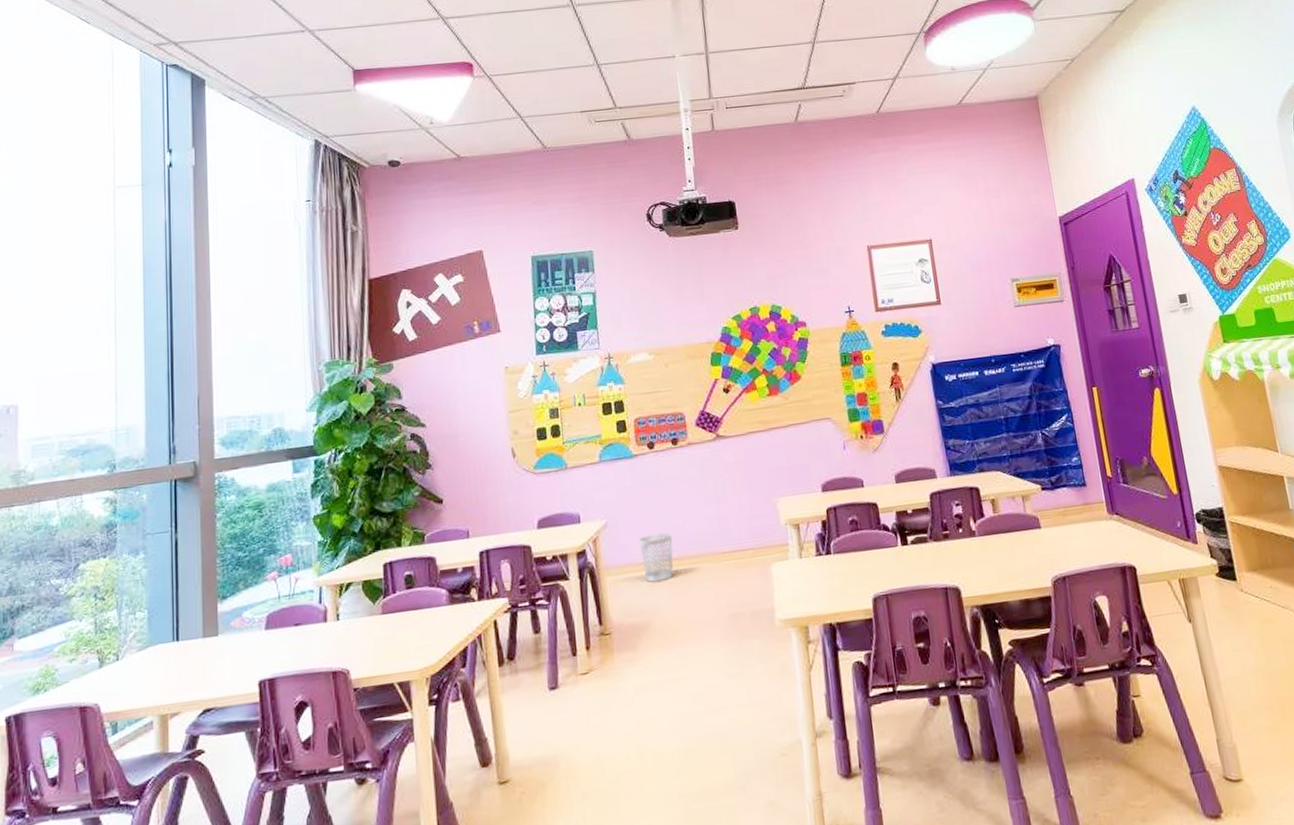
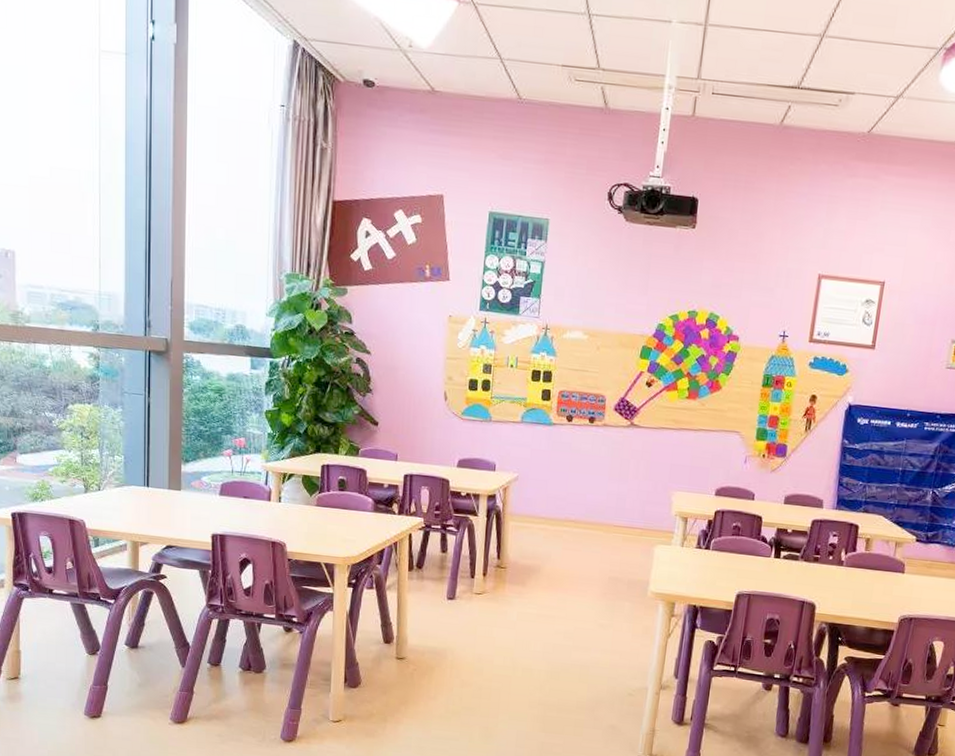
wastebasket: present [639,532,674,582] -> none [543,495,574,537]

